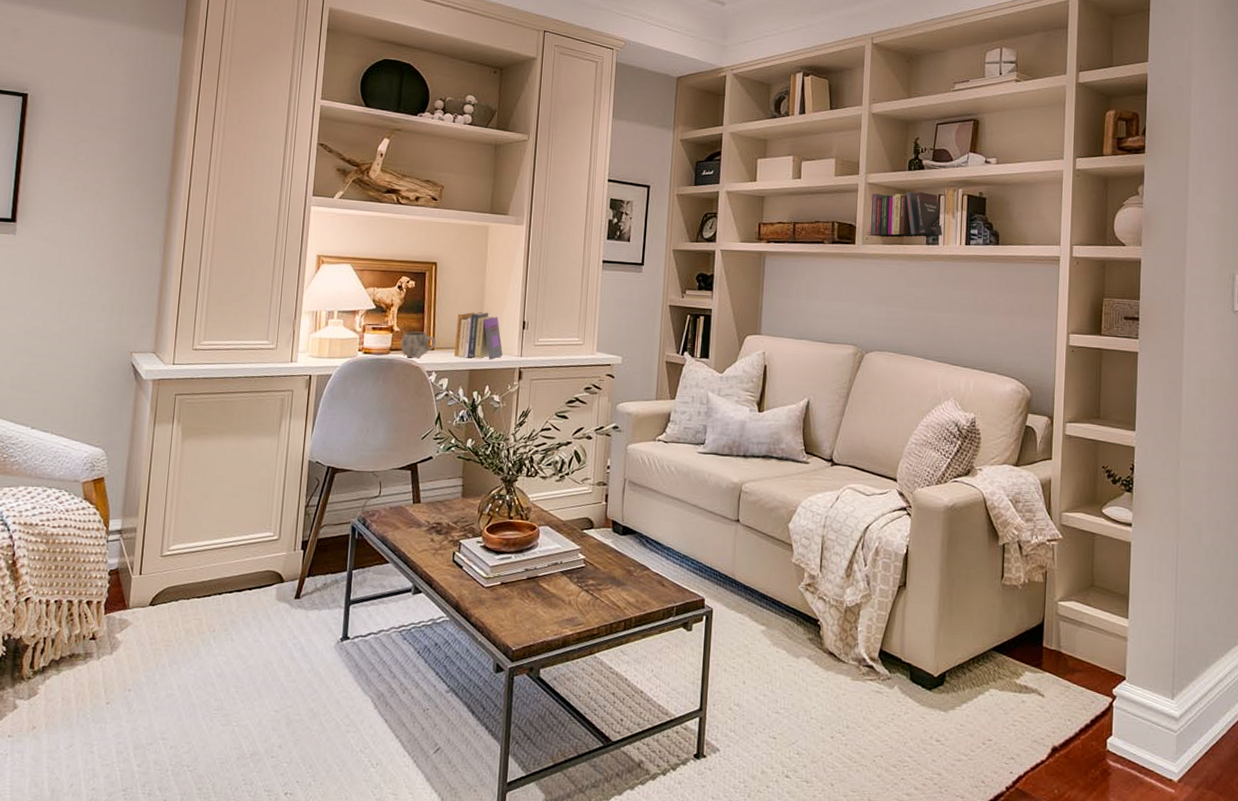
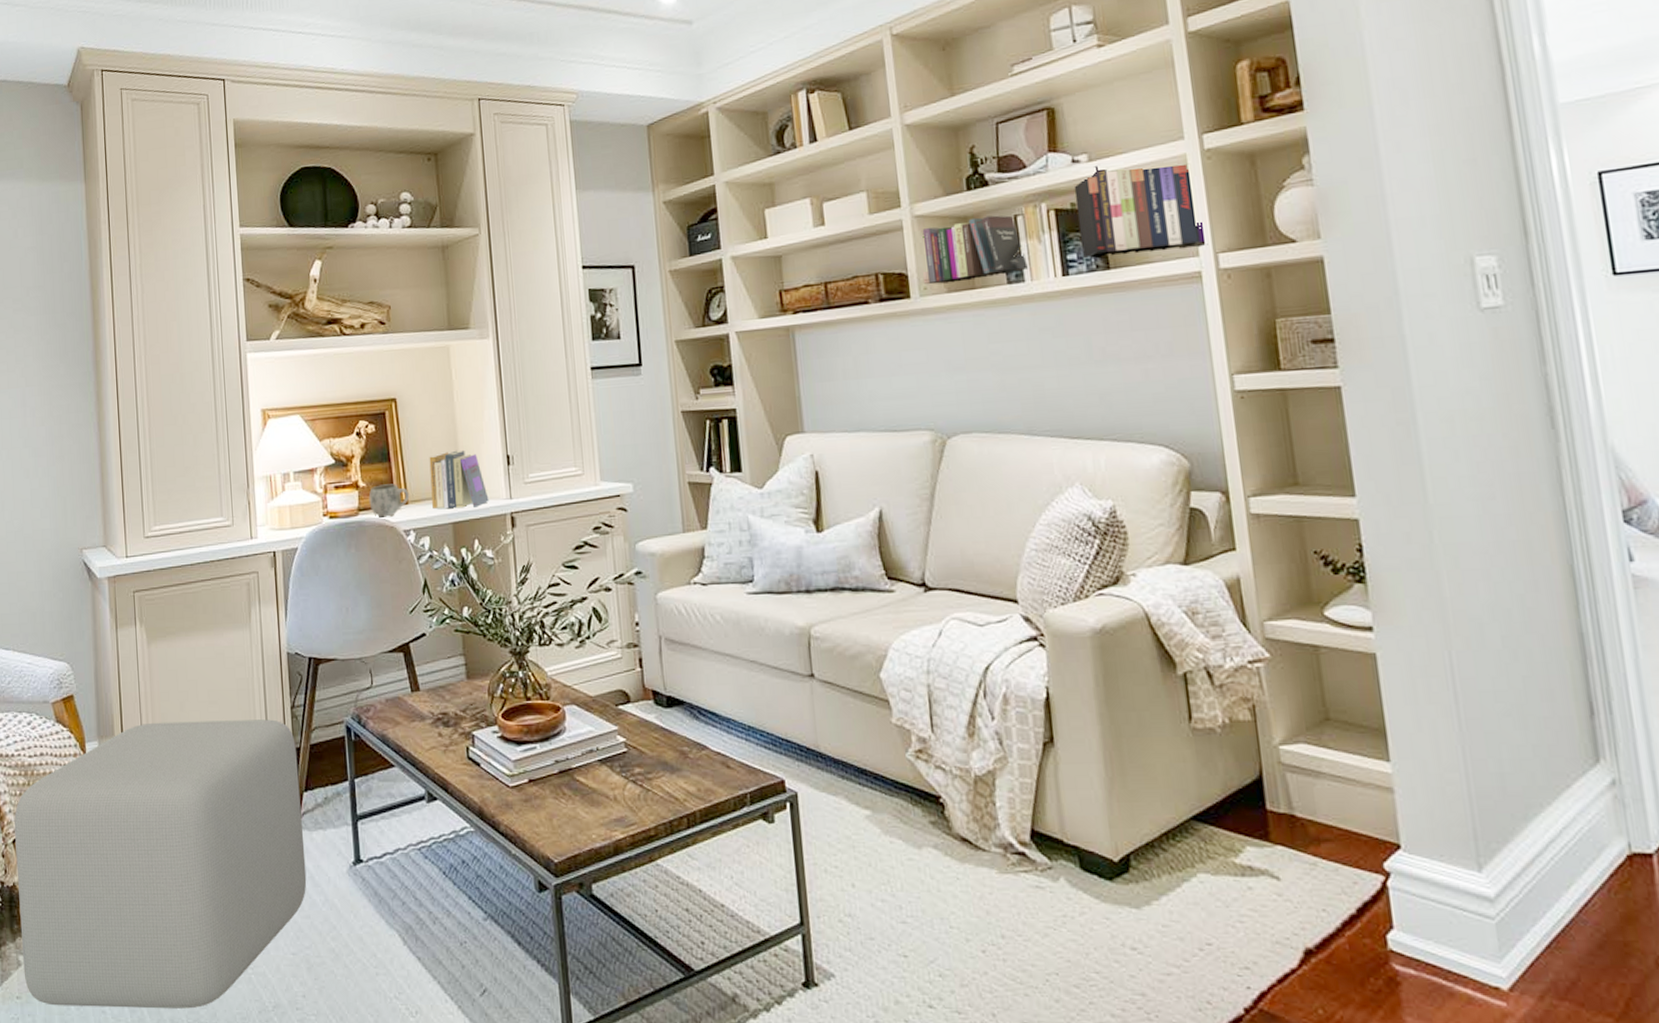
pouf: none [18,508,305,753] -> present [14,719,307,1009]
books: none [981,168,1068,239] -> present [1074,165,1208,259]

